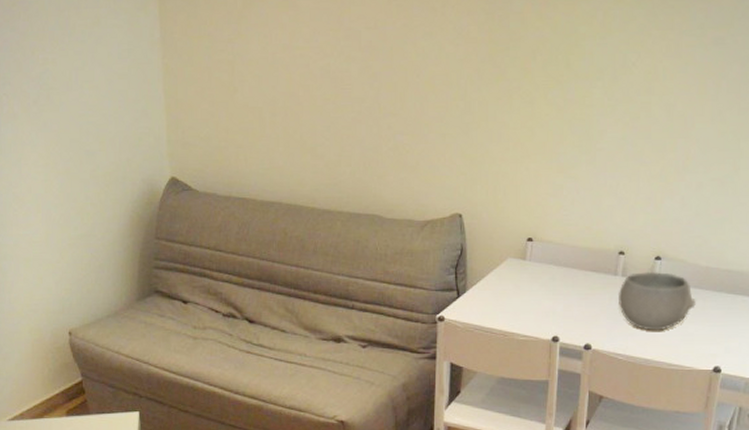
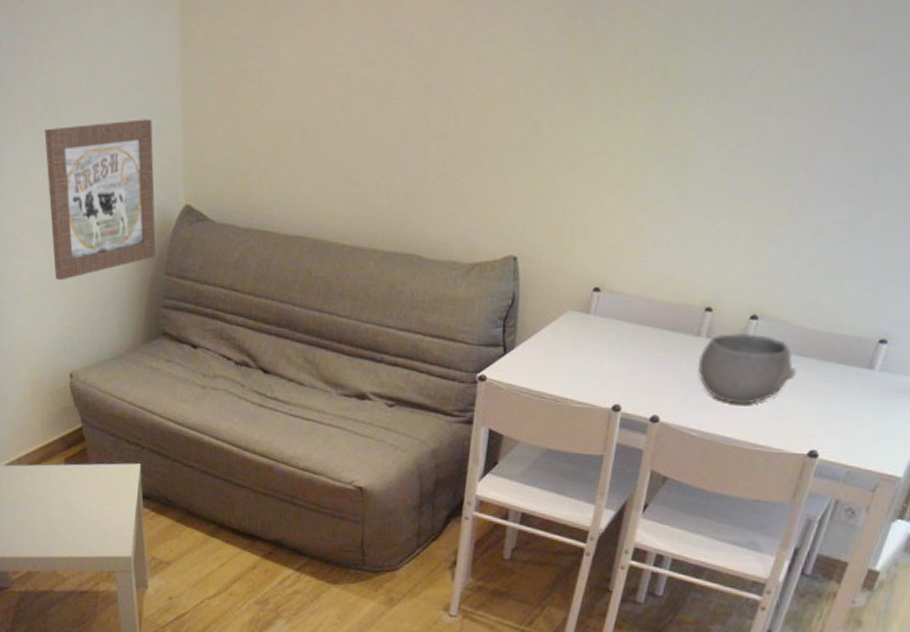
wall art: none [39,103,146,247] -> present [44,119,156,281]

